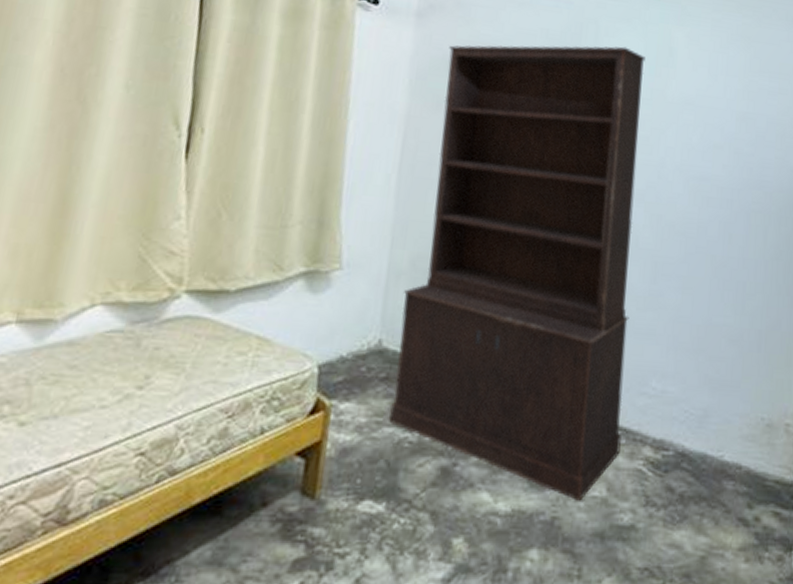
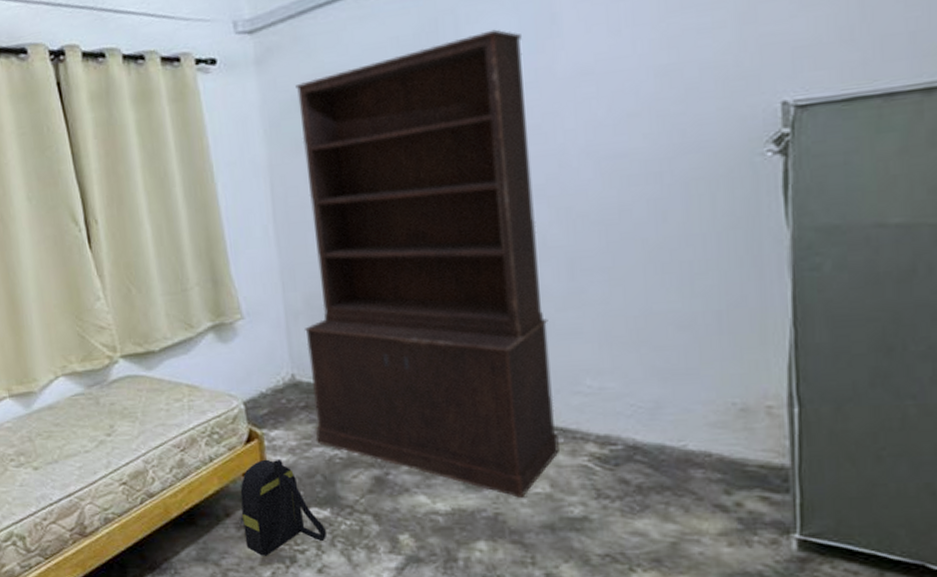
backpack: none [276,436,377,560] -> present [239,459,328,556]

